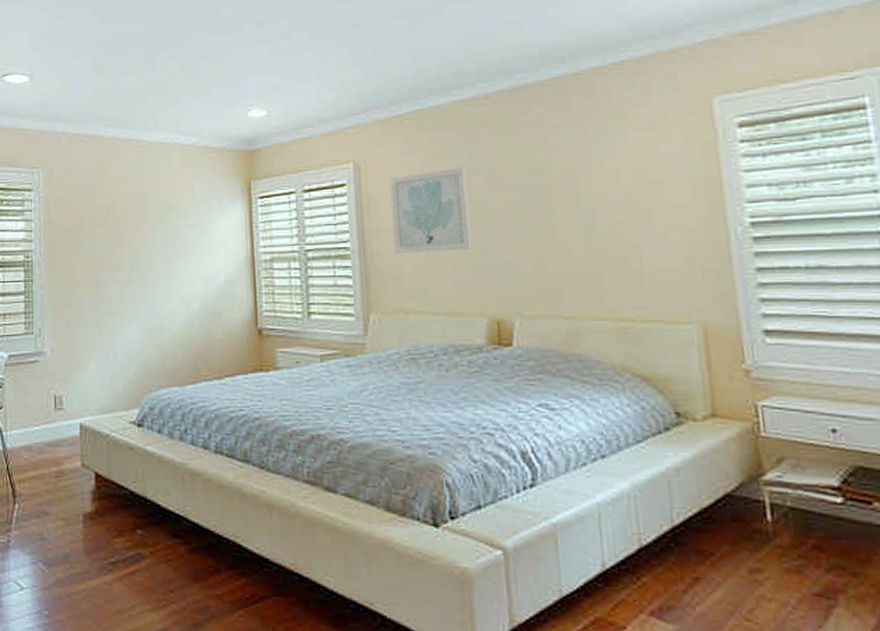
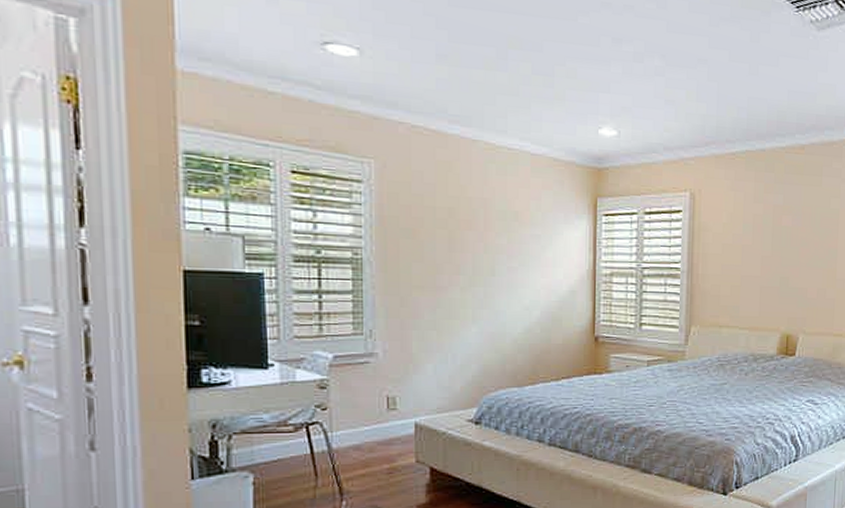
wall art: present [389,167,471,253] -> none [716,206,778,277]

